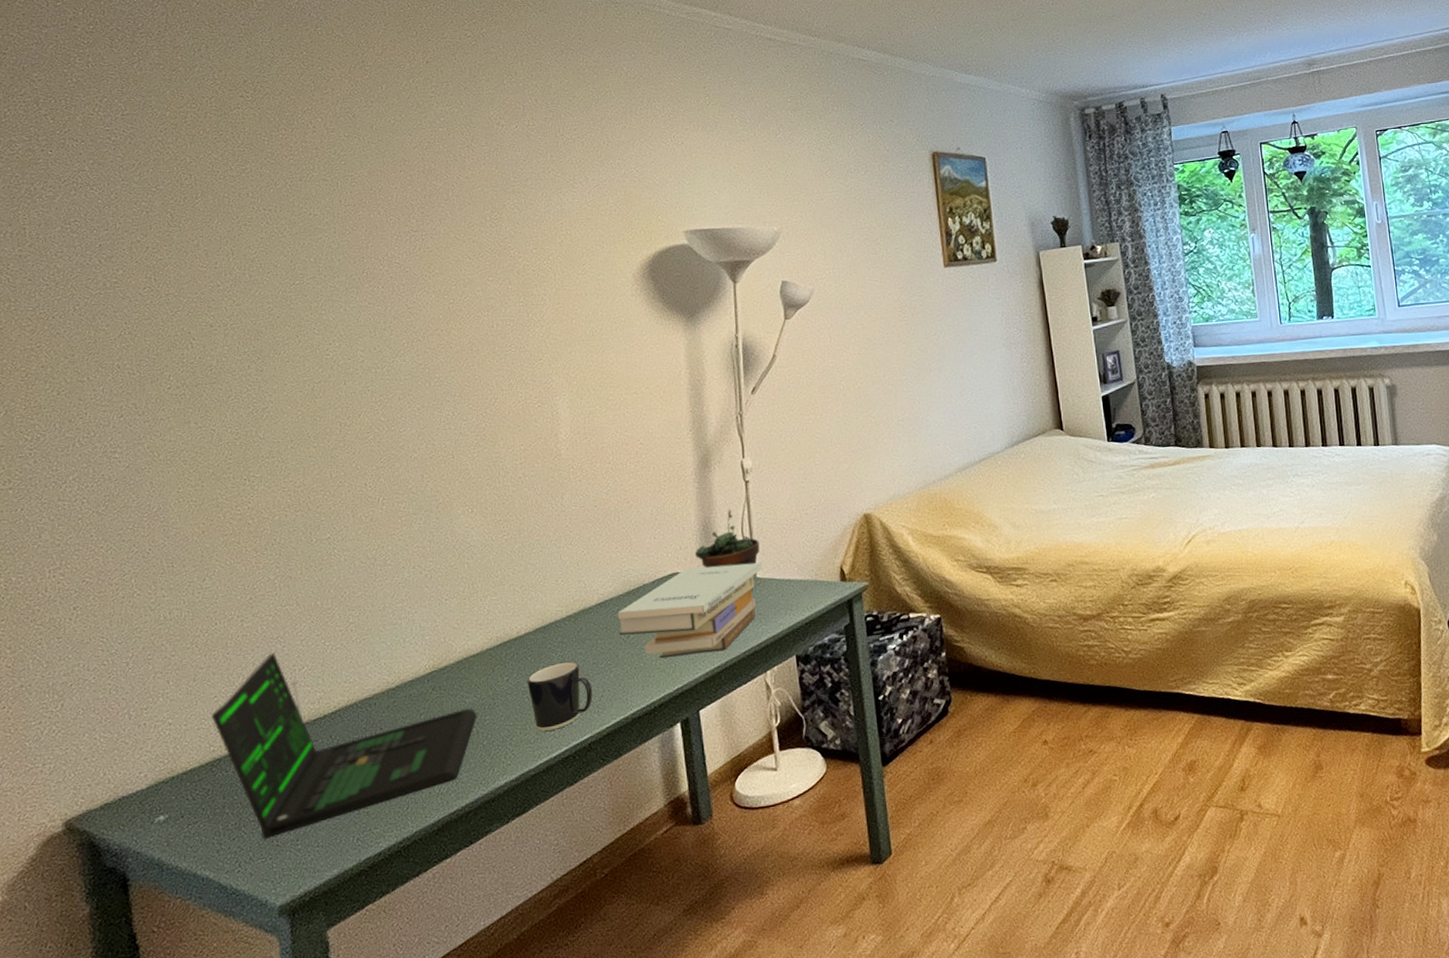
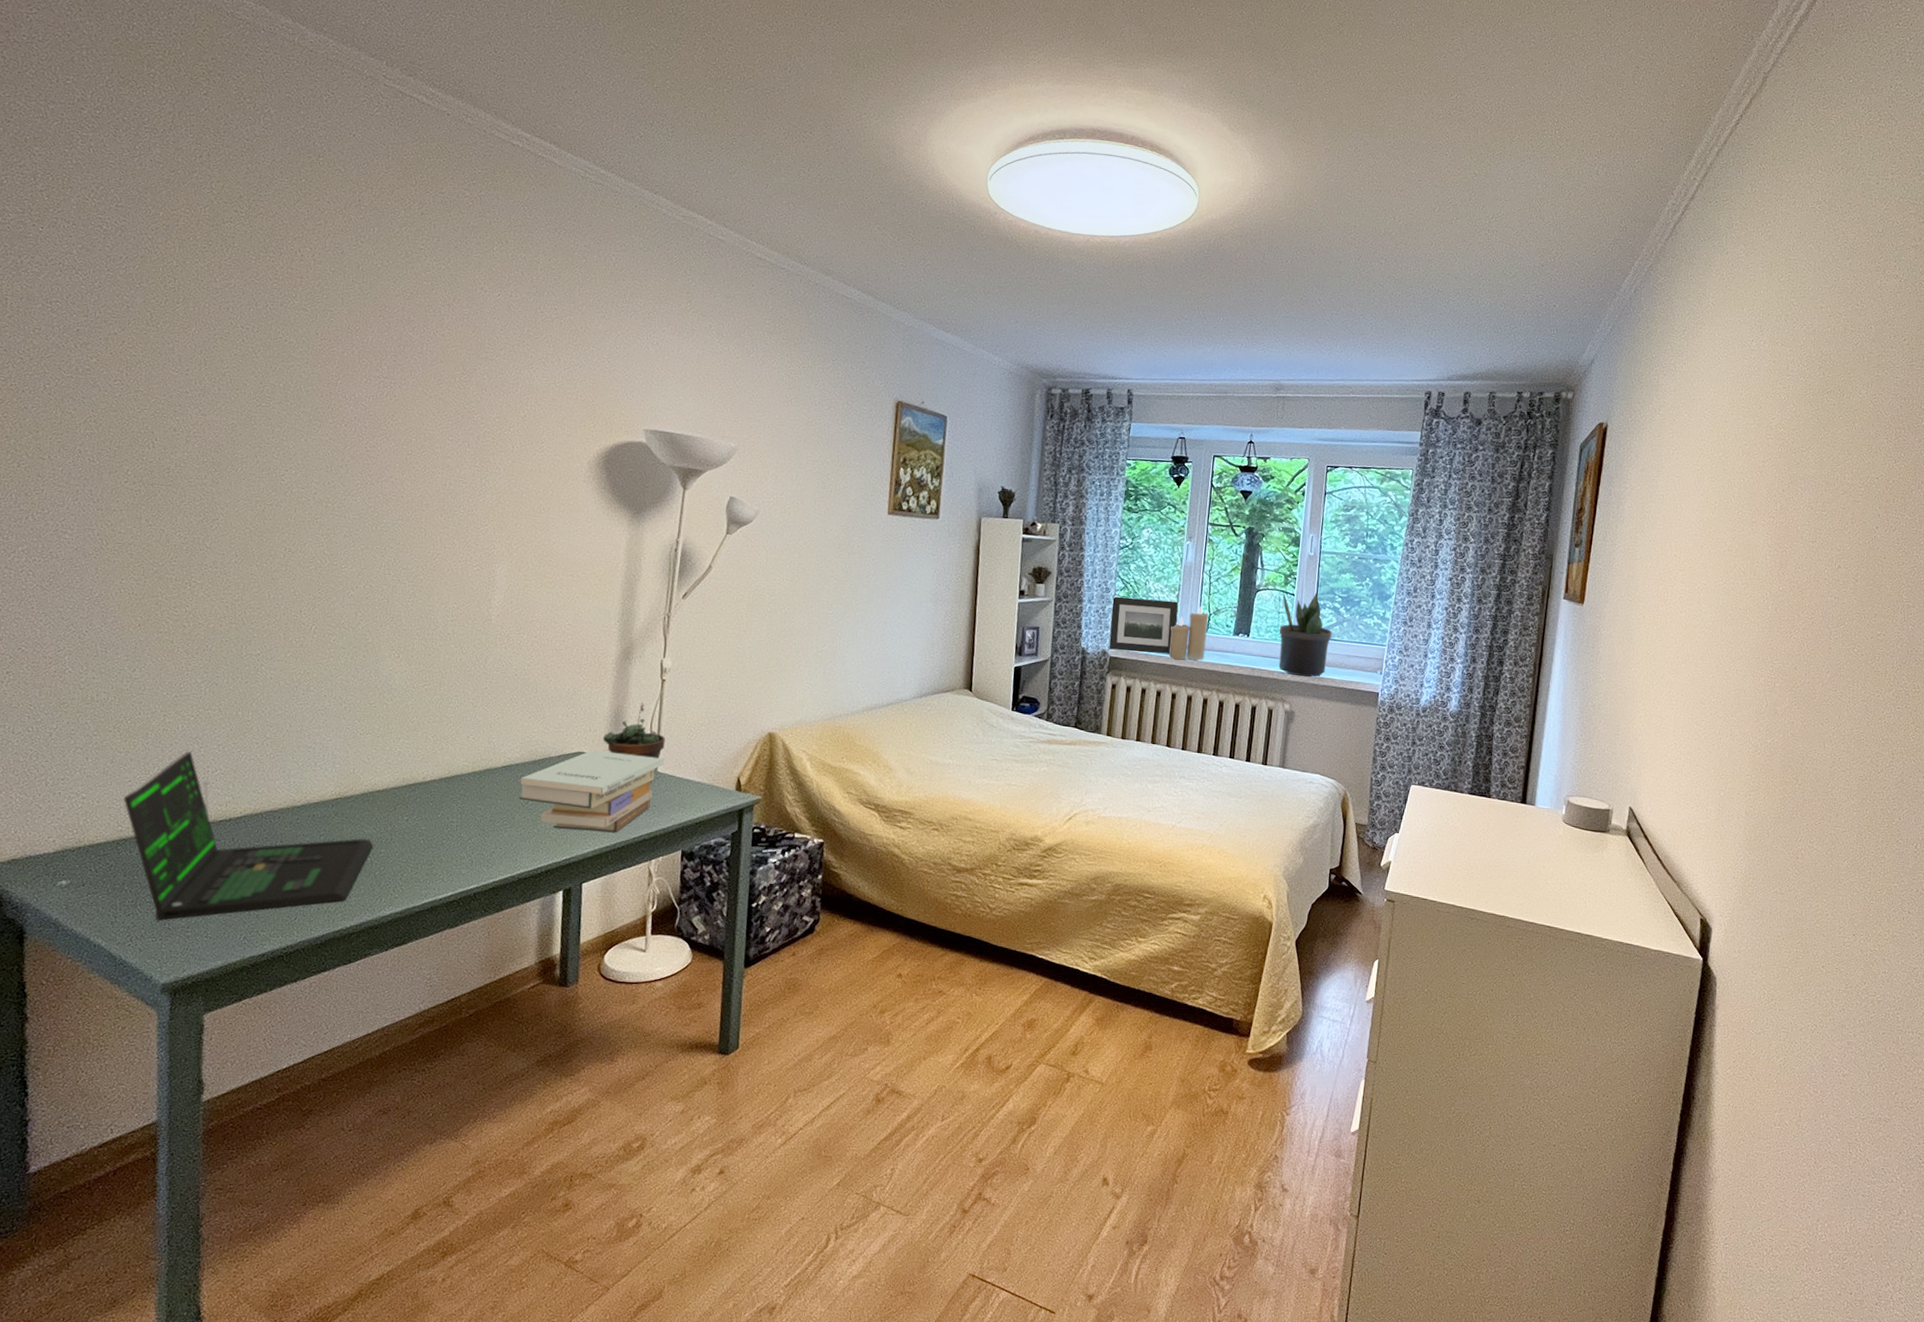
mug: present [527,661,593,731] -> none [425,813,486,874]
picture frame: none [1187,297,1258,359] -> present [1109,596,1179,654]
candle: none [1252,297,1293,356] -> present [1169,606,1209,661]
planter: none [1357,259,1418,348] -> present [1278,589,1332,677]

